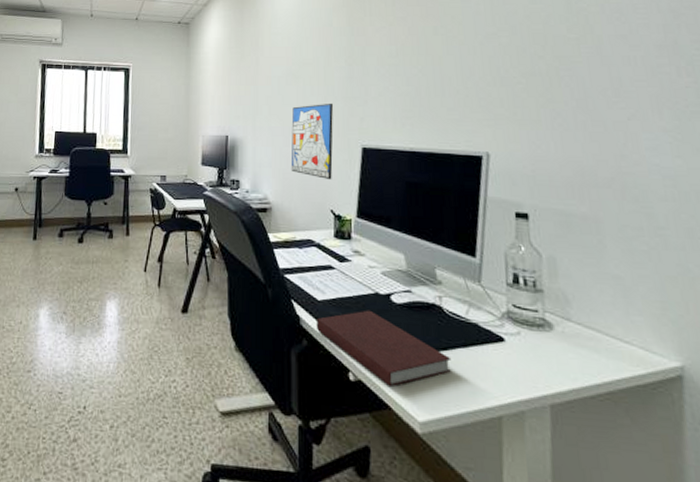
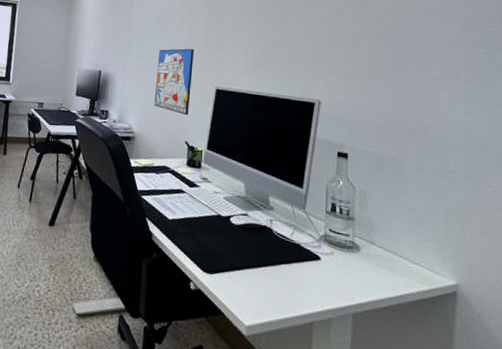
notebook: present [316,310,452,388] -> none [165,229,276,296]

